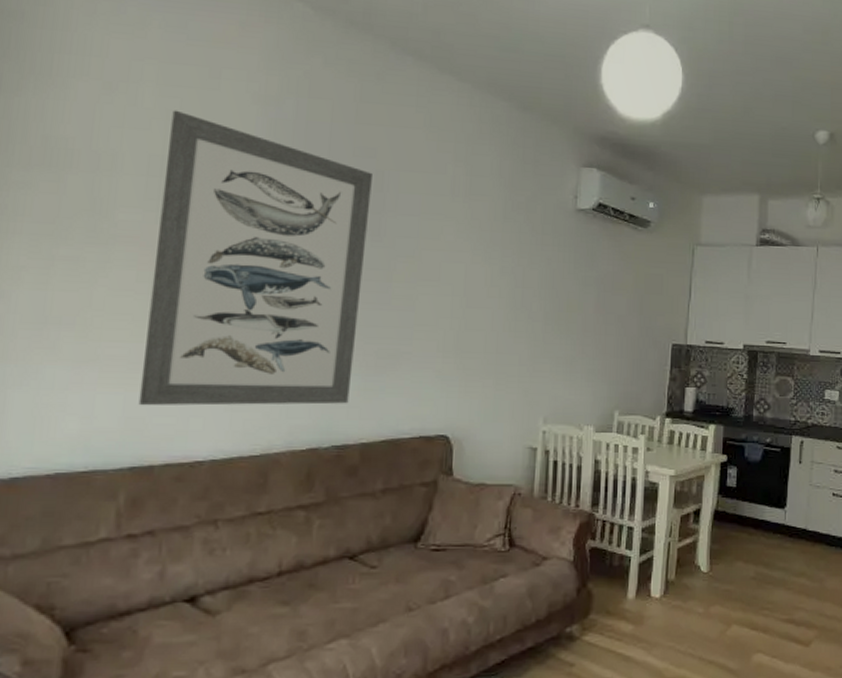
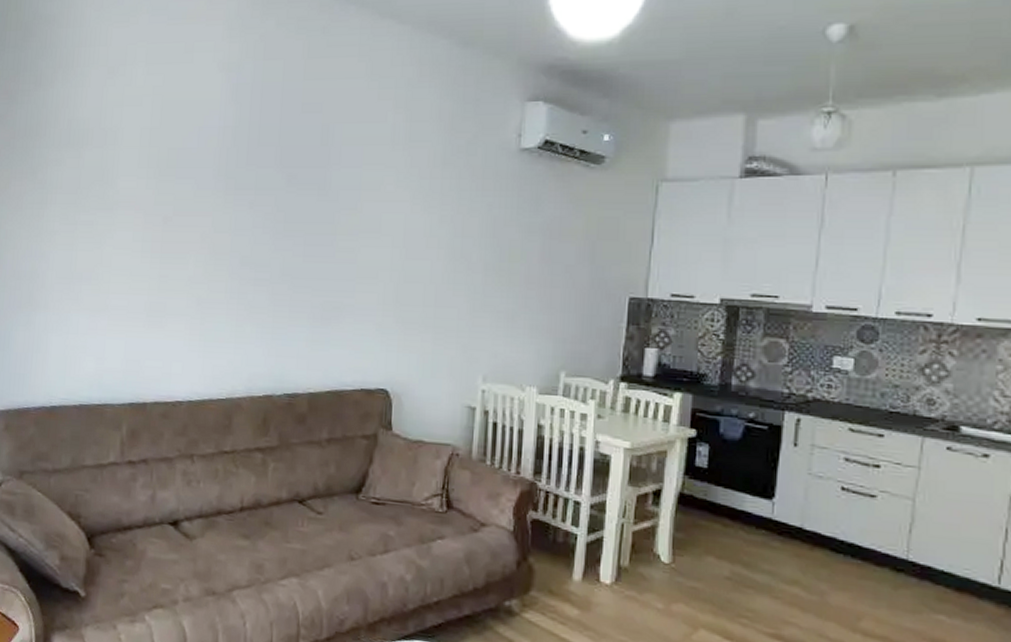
wall art: present [138,110,372,406] -> none [135,85,319,354]

